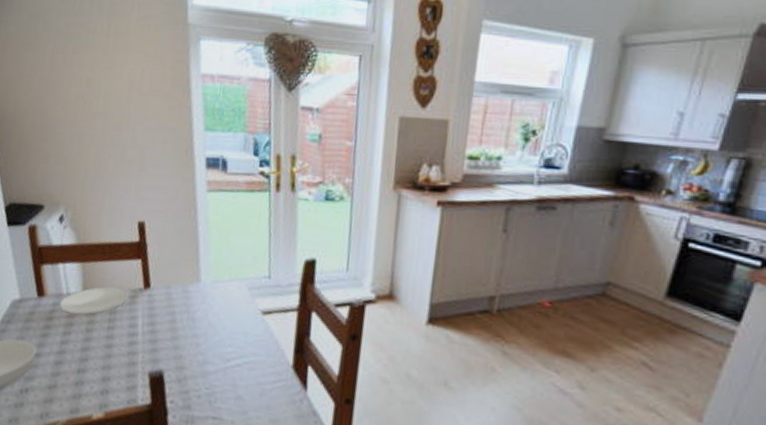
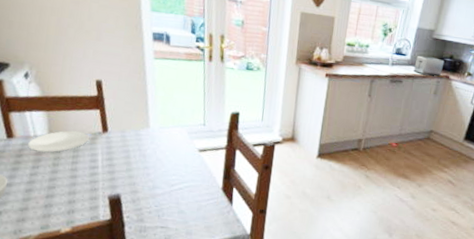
toaster: none [574,167,625,199] -> present [414,55,445,77]

